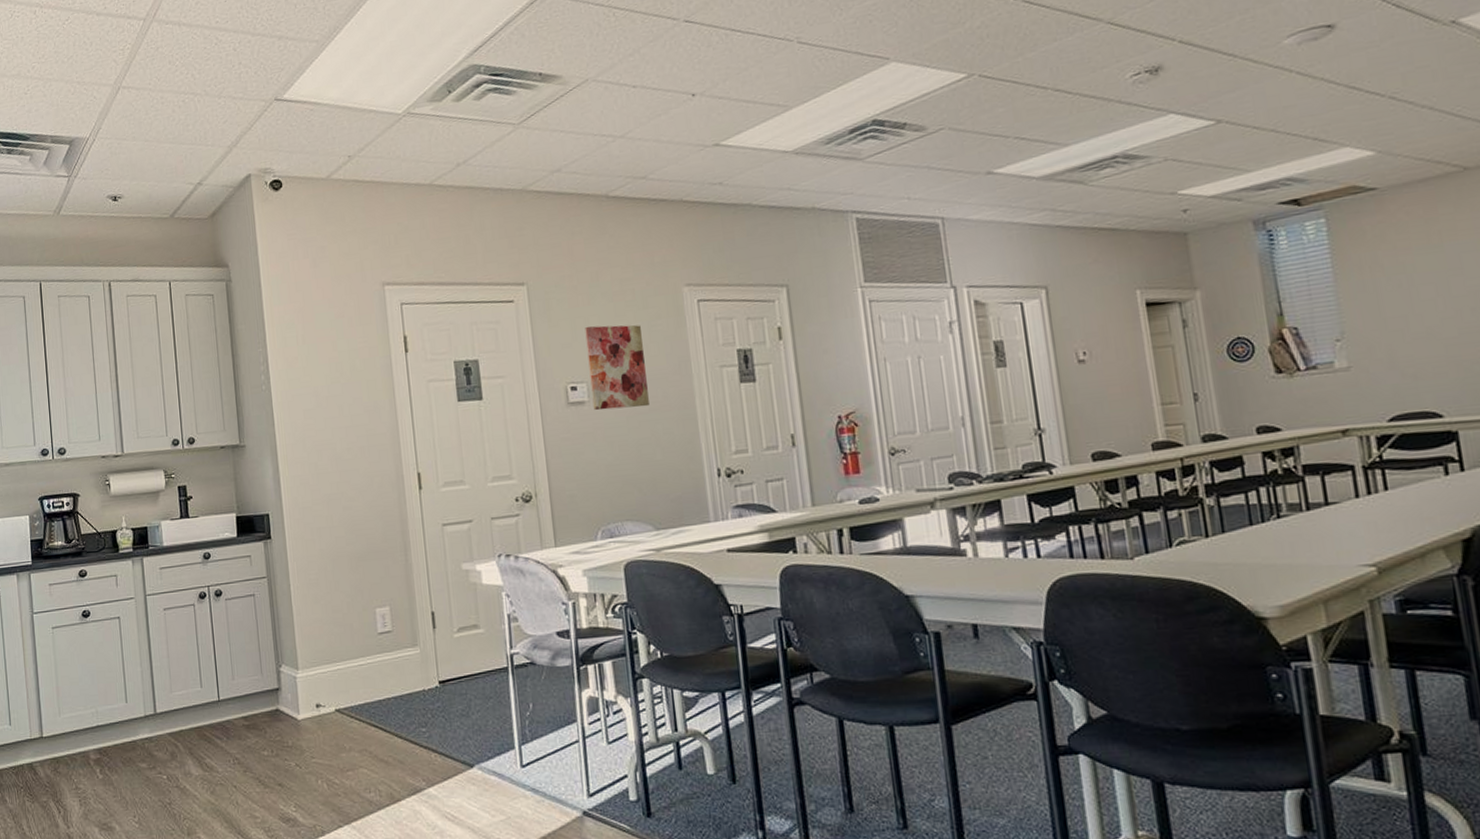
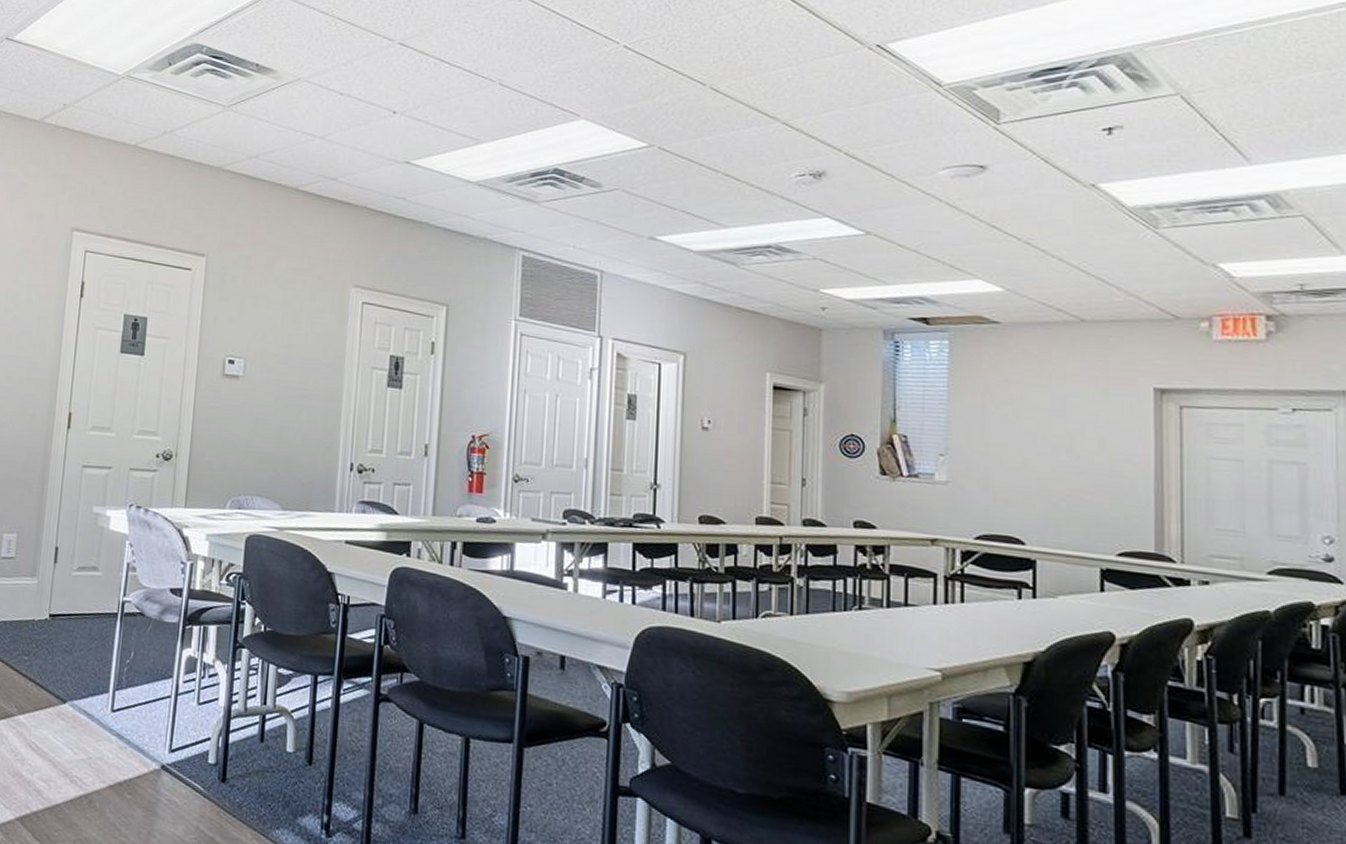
wall art: present [585,325,649,411] -> none [246,306,305,392]

